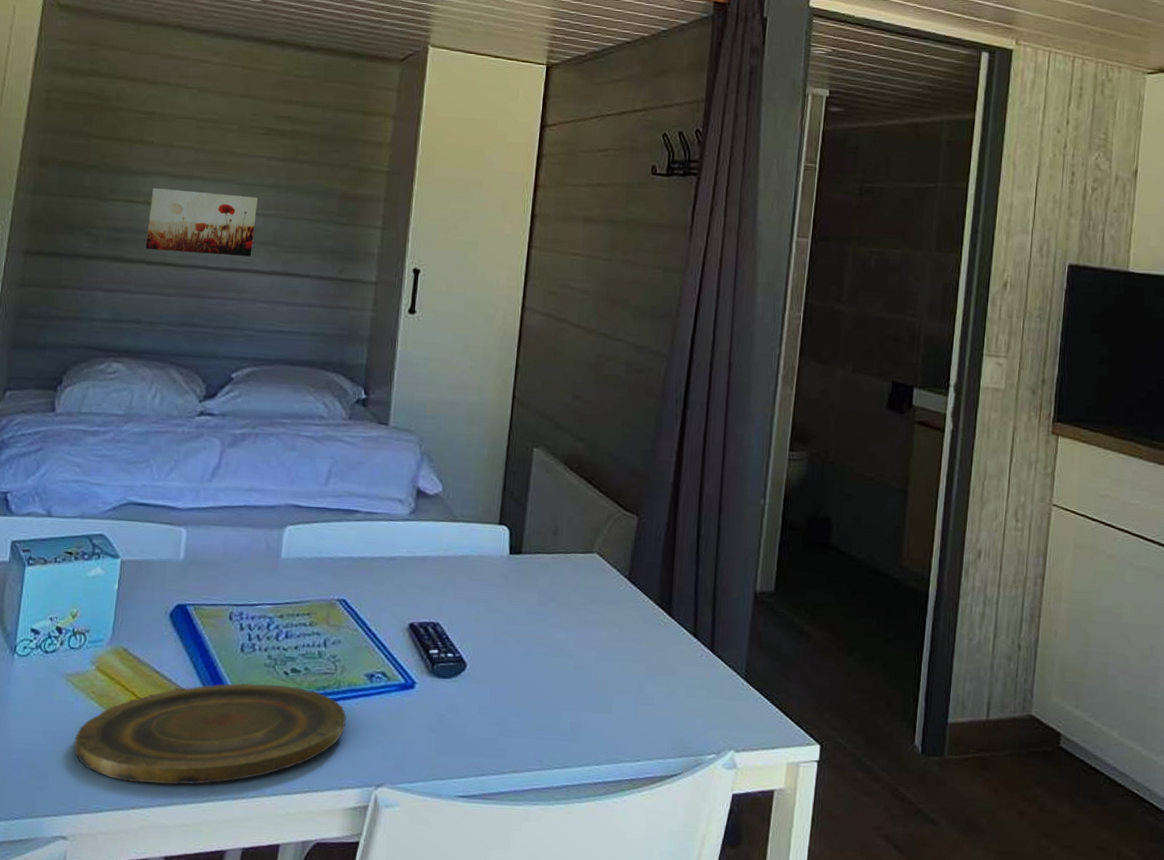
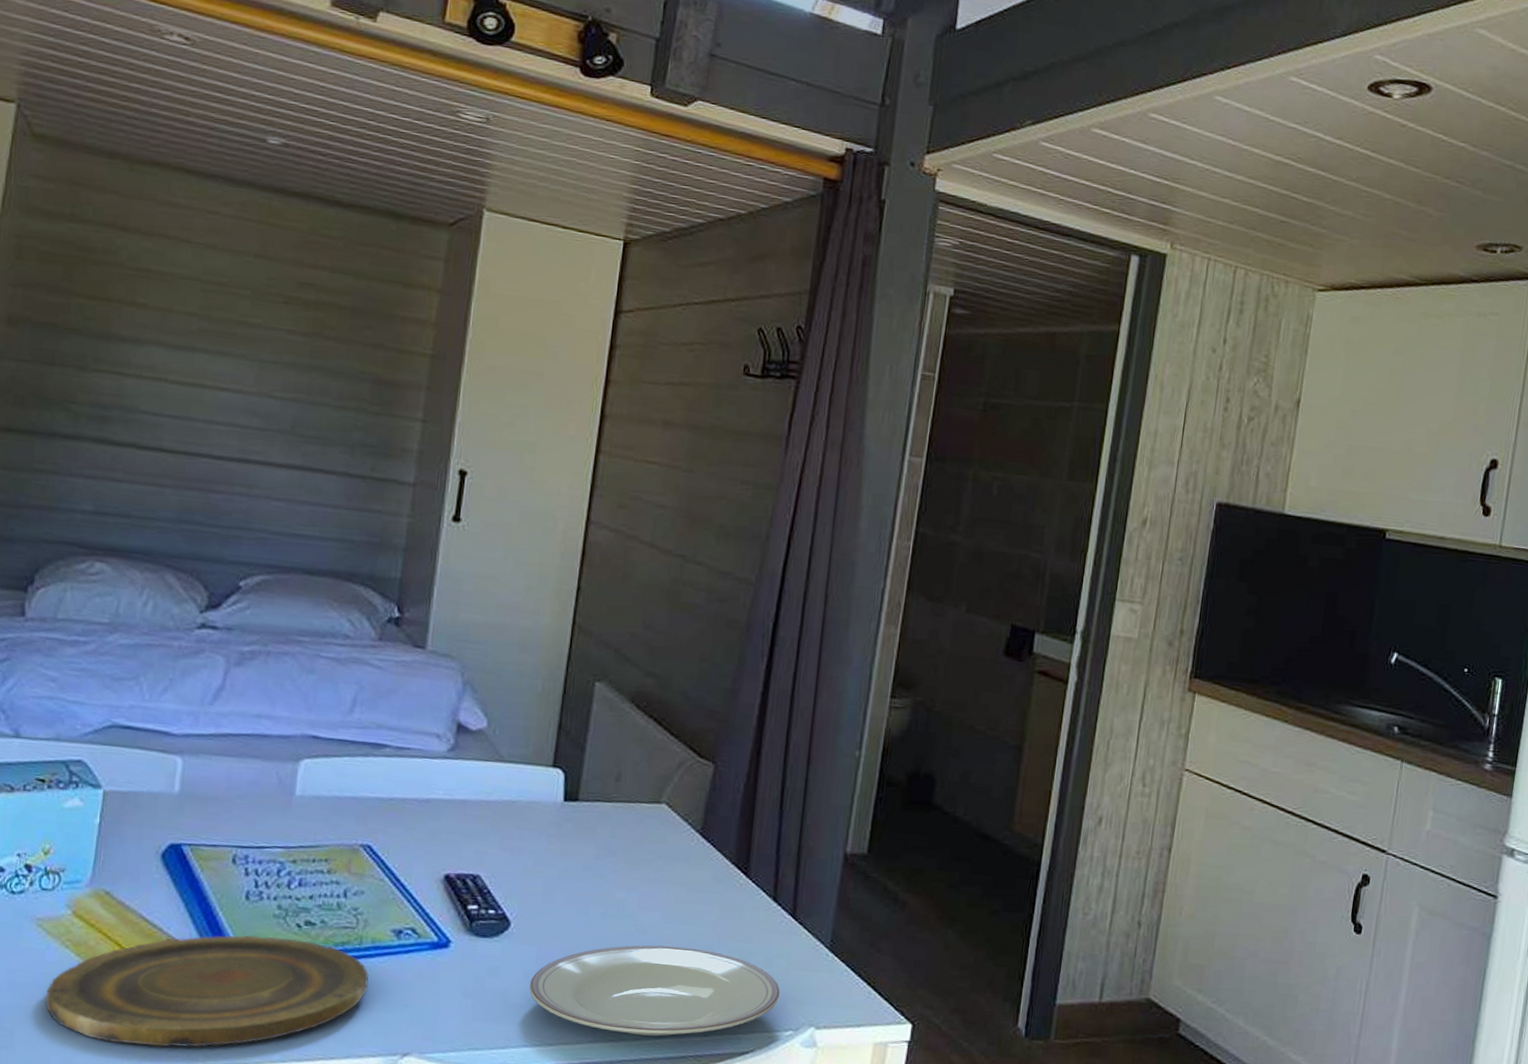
wall art: present [145,188,258,256] -> none [137,359,274,446]
plate: none [484,680,703,763] -> present [529,945,781,1037]

